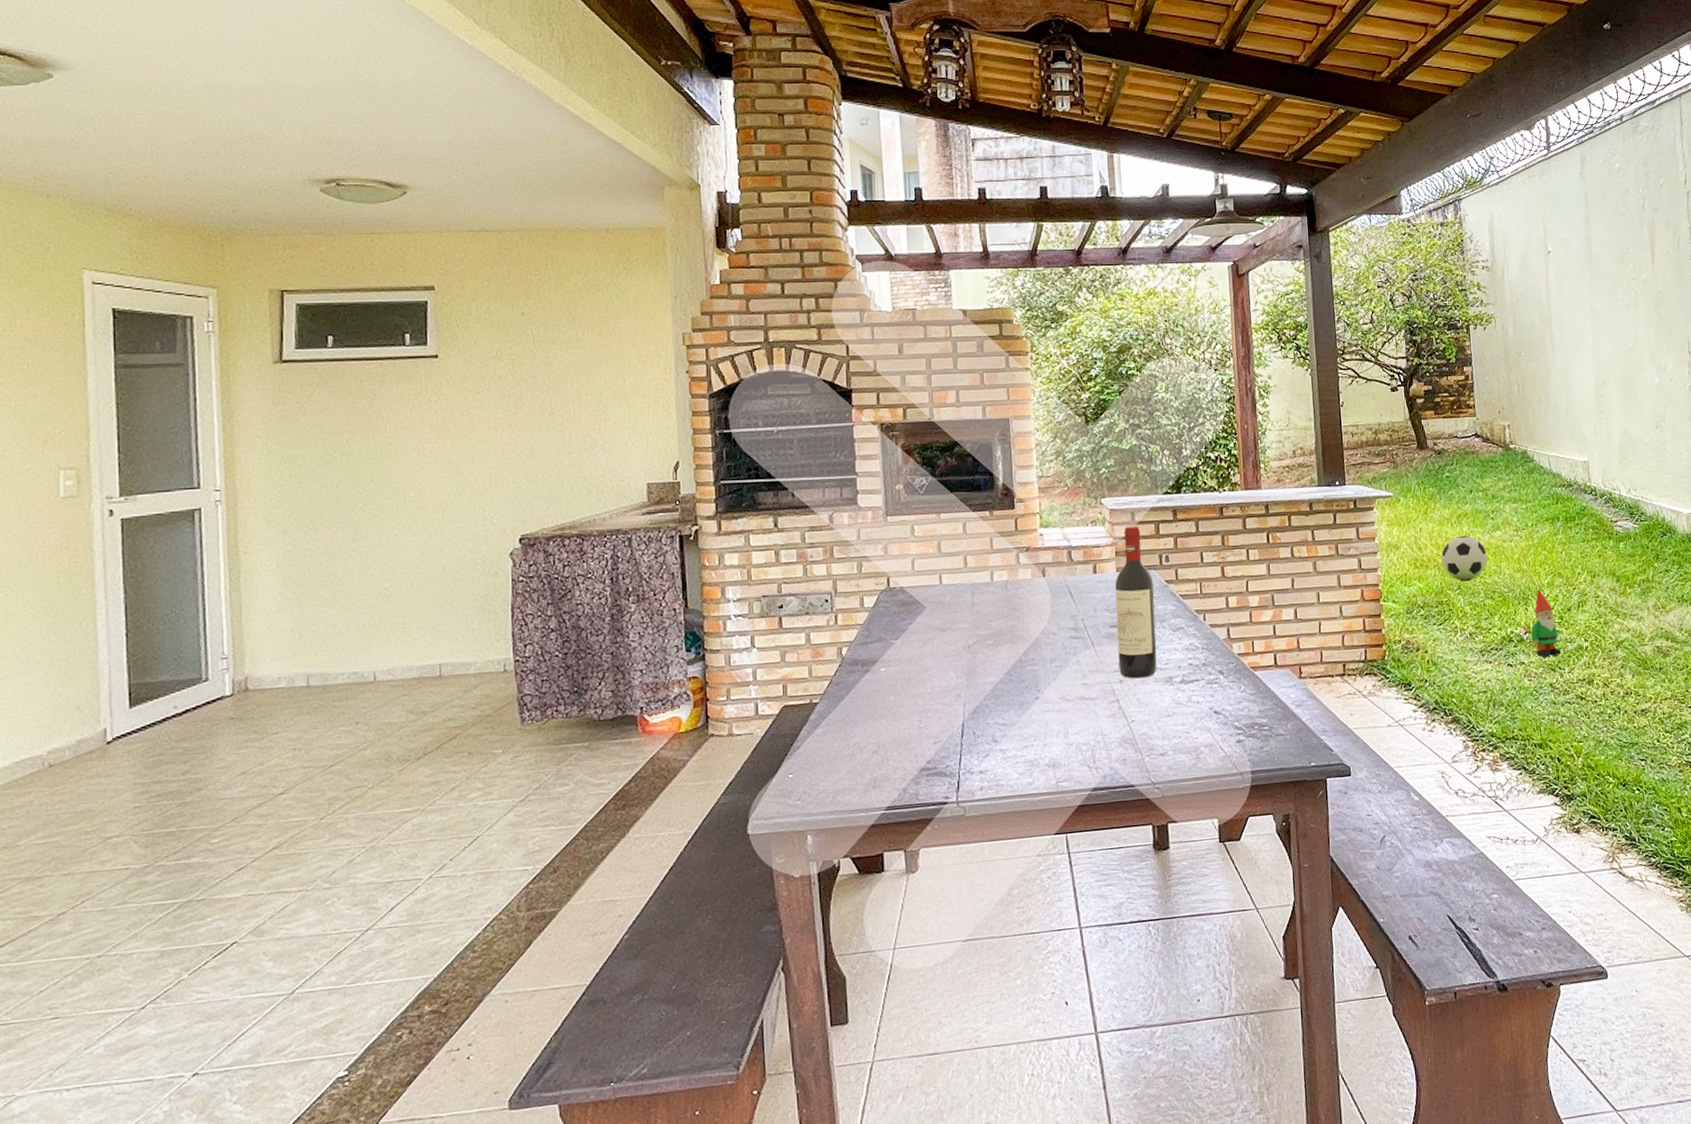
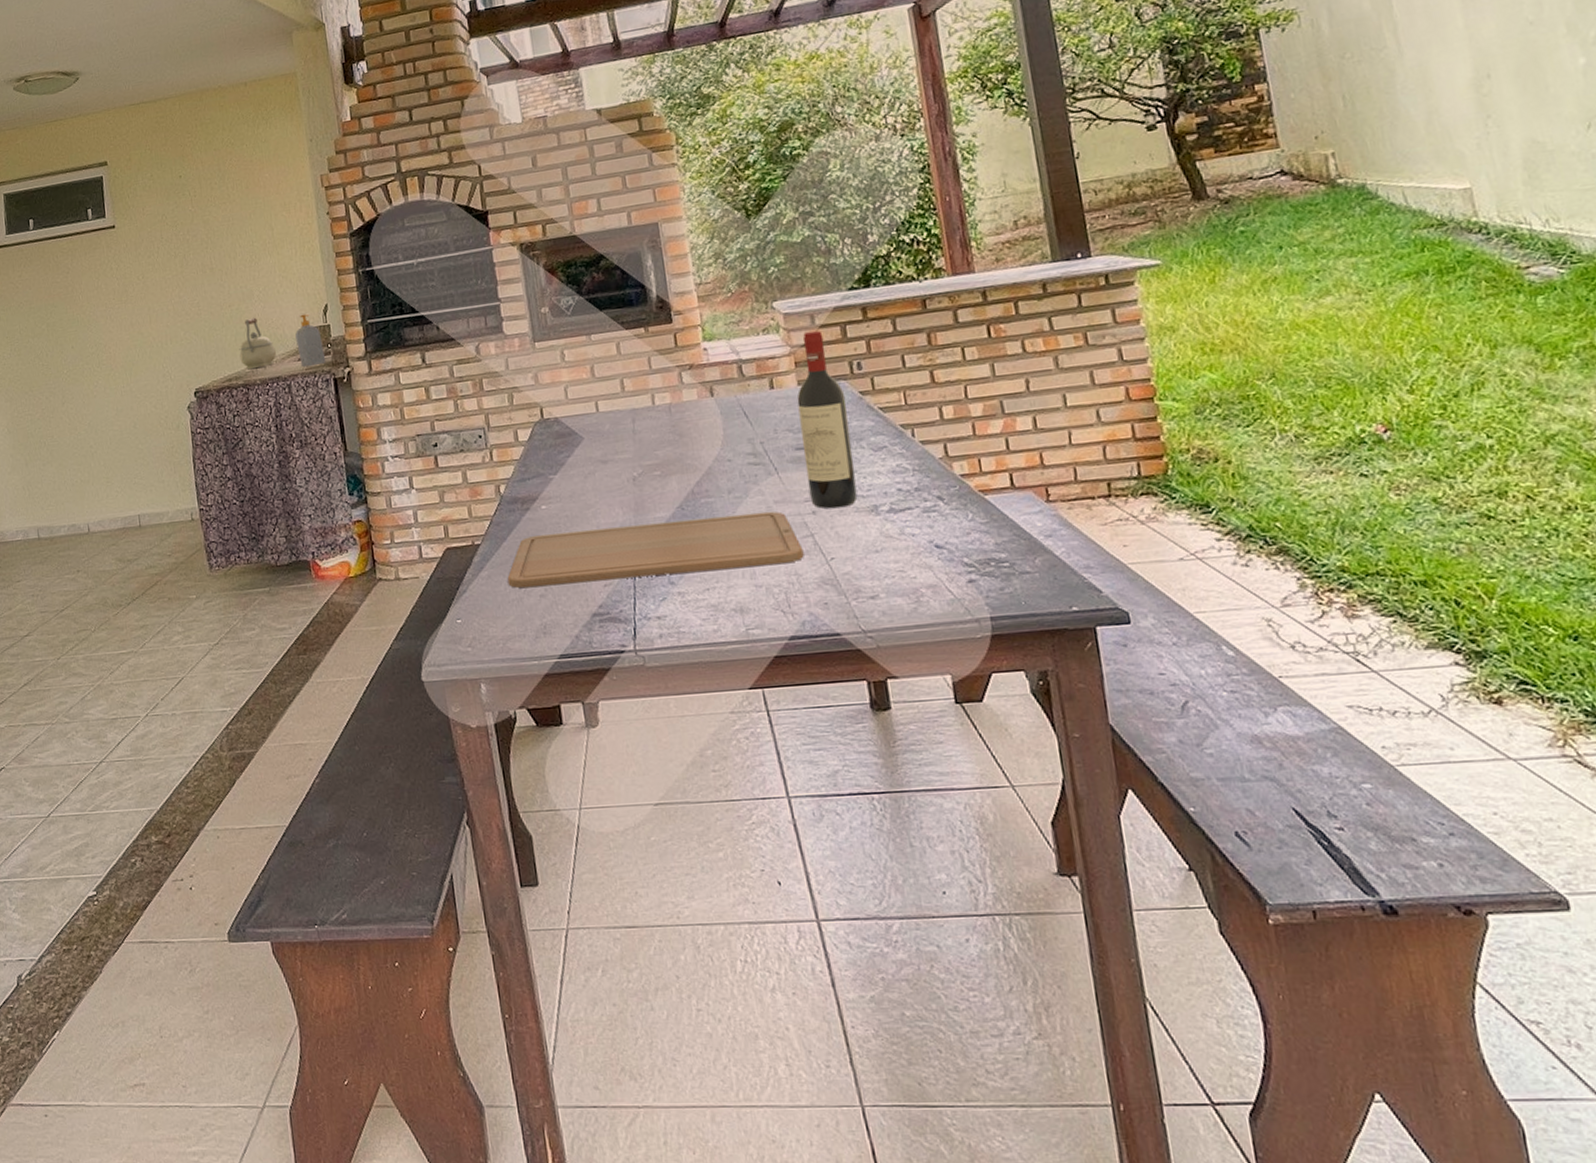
kettle: none [576,467,618,520] -> present [239,317,276,370]
soap bottle: none [641,469,673,523] -> present [295,313,327,368]
chopping board: none [842,679,1110,745] -> present [507,511,804,589]
soccer ball: present [1441,535,1488,582] -> none [1241,306,1315,367]
garden gnome: present [1531,588,1562,658] -> none [1394,369,1449,463]

